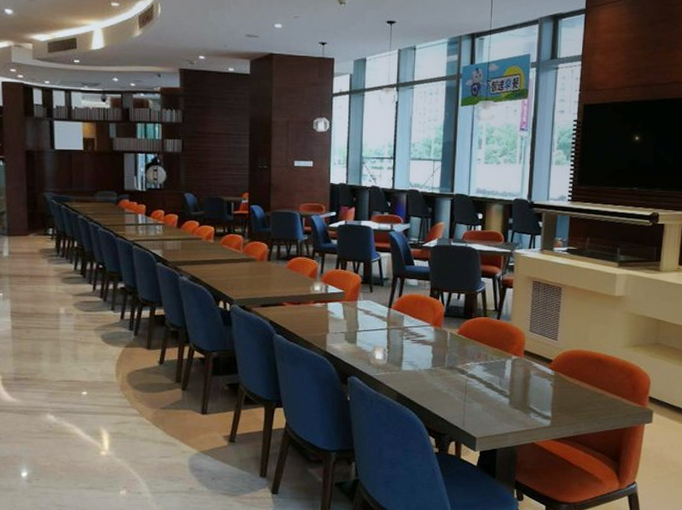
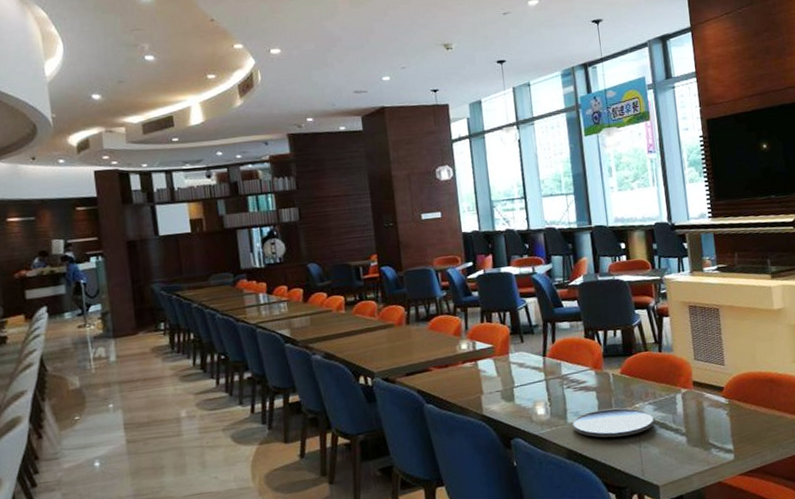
plate: none [406,362,482,389] -> present [572,408,654,438]

